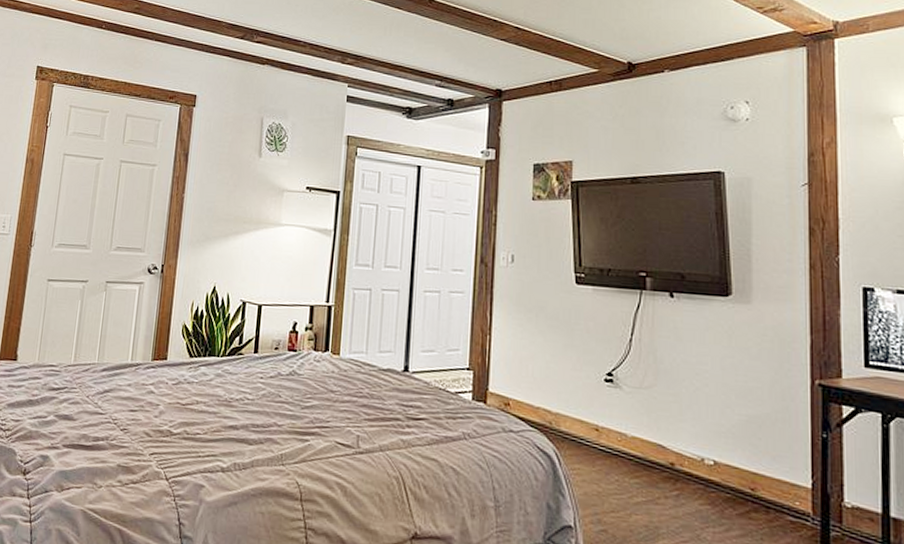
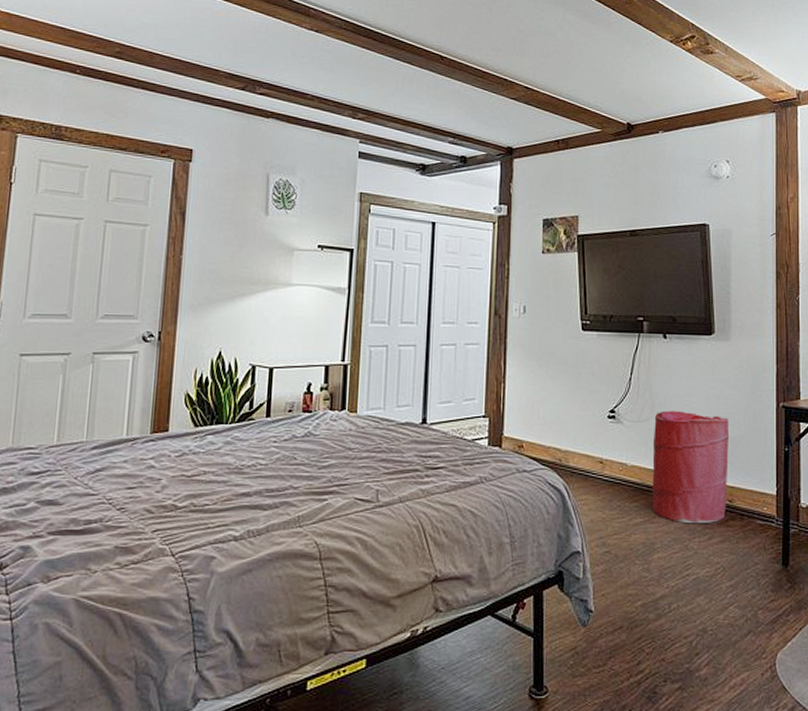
laundry hamper: none [656,378,751,513] -> present [652,410,730,523]

